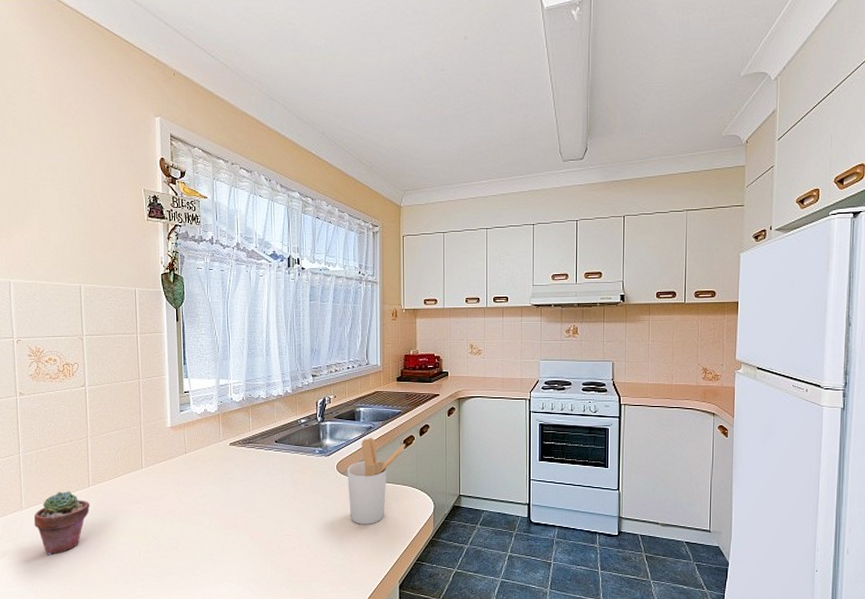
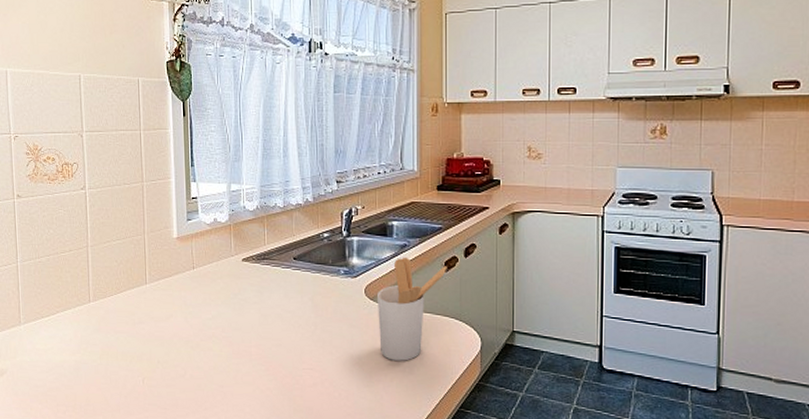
potted succulent: present [33,491,91,555] -> none [32,306,91,377]

